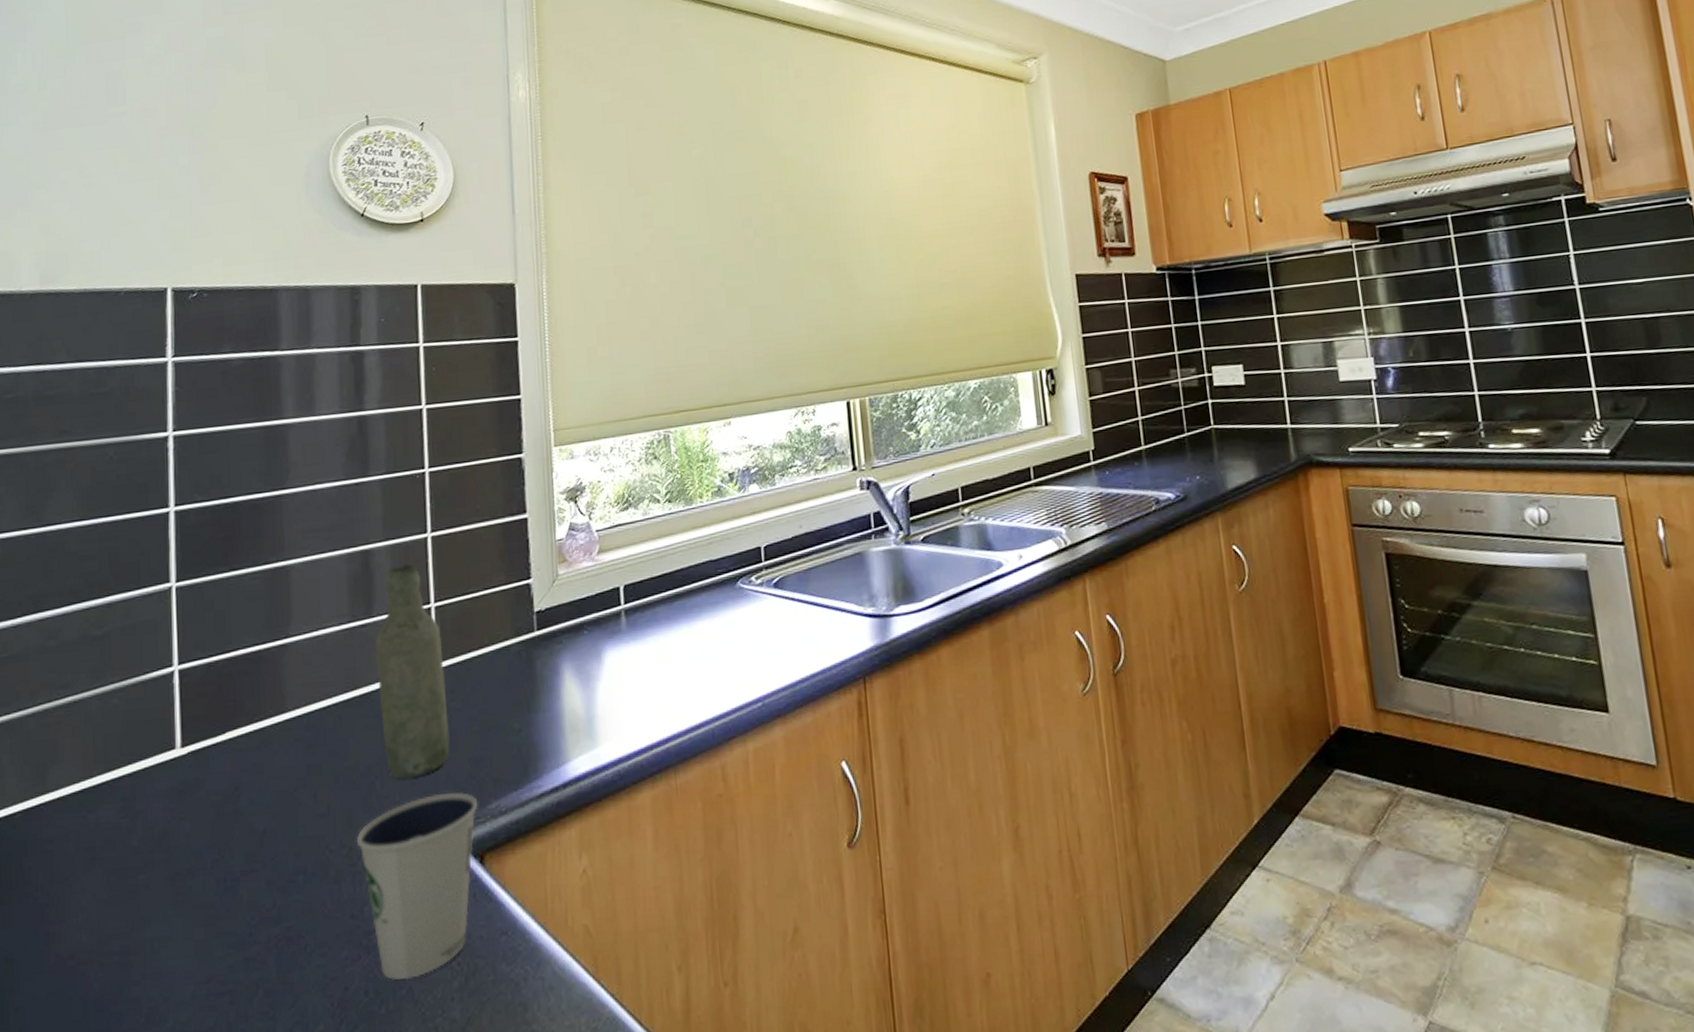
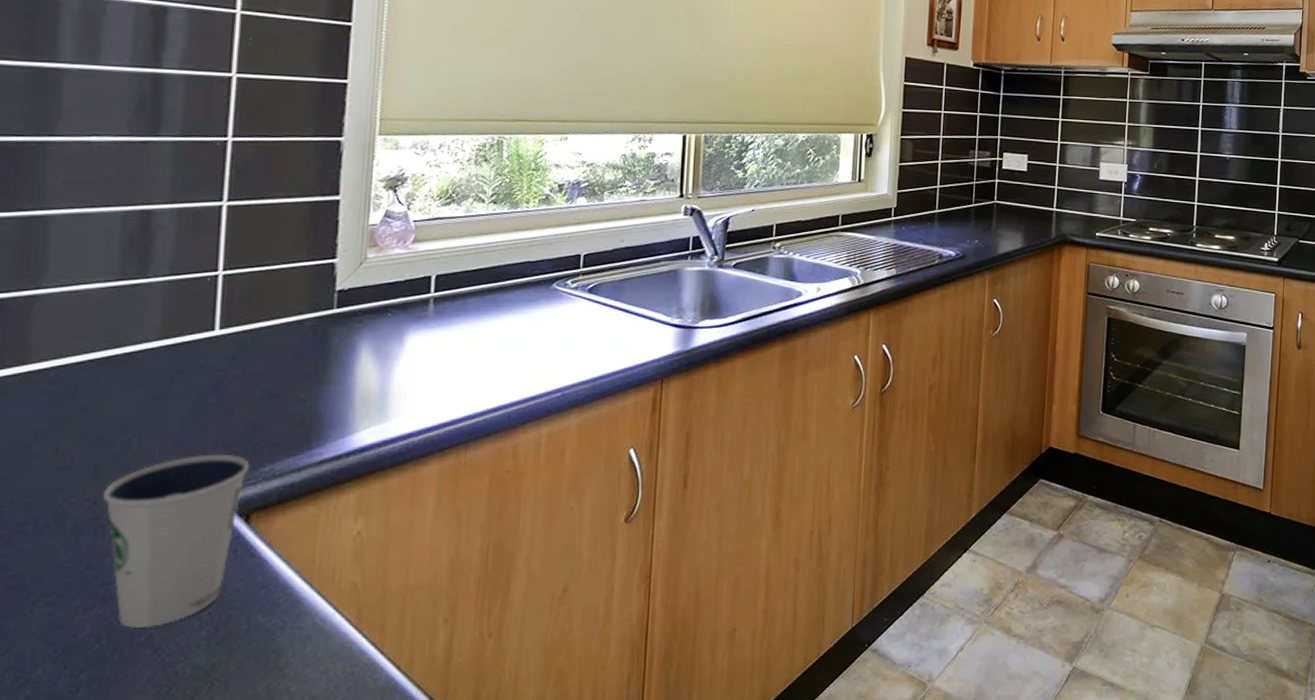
bottle: present [375,564,450,779] -> none [146,229,228,439]

